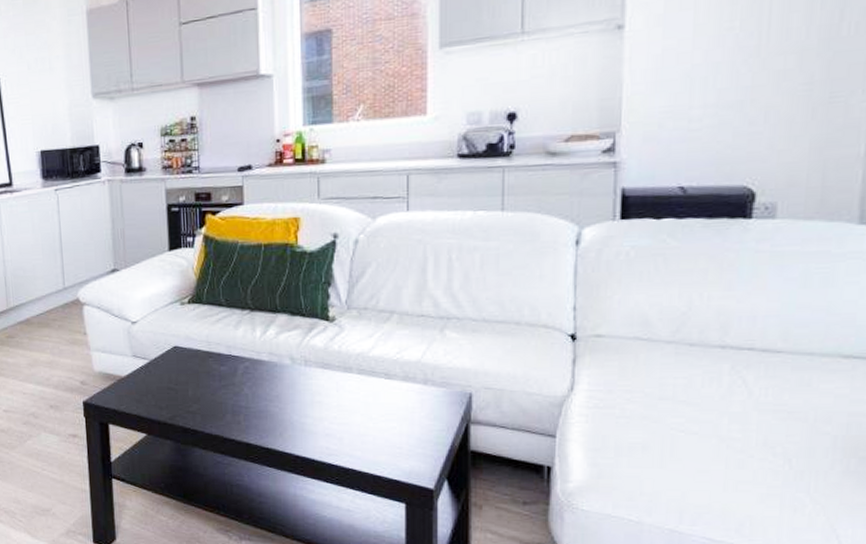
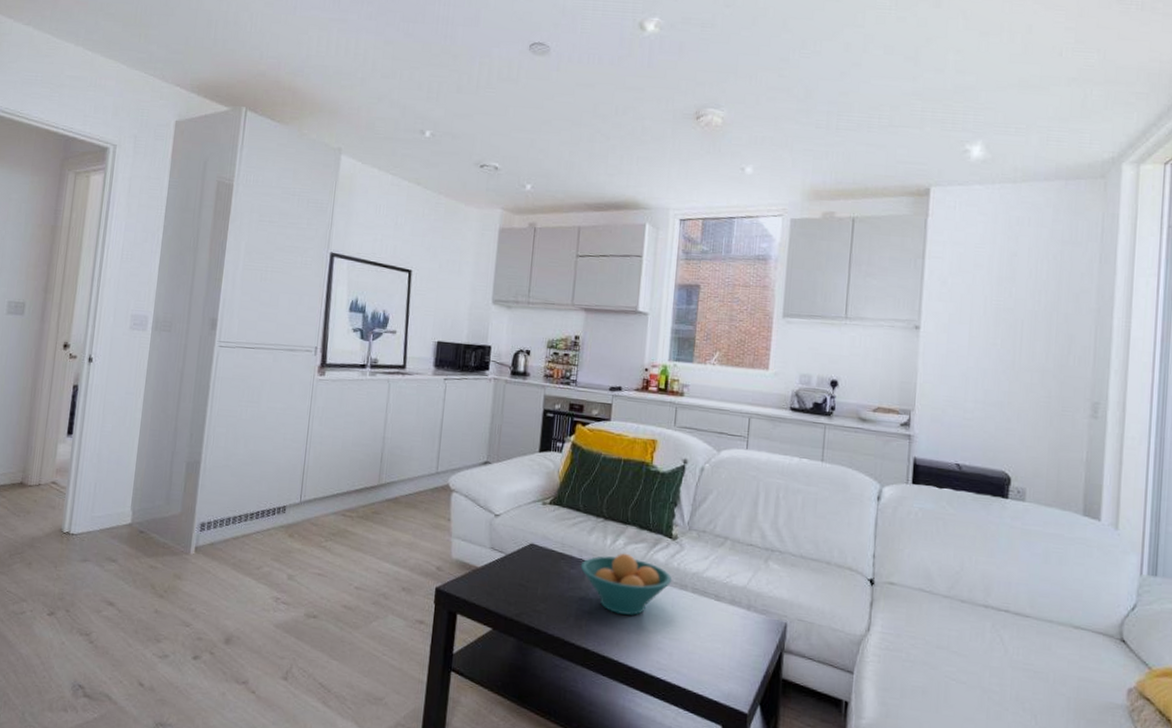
fruit bowl: none [230,343,334,405] -> present [580,553,673,616]

